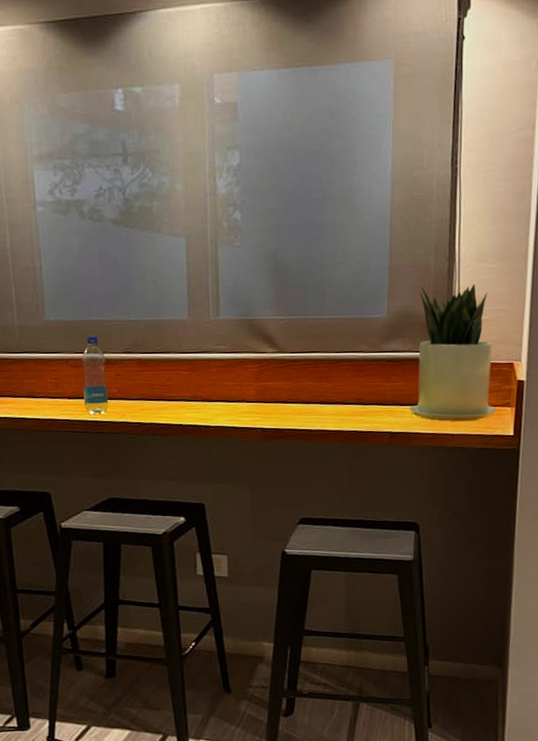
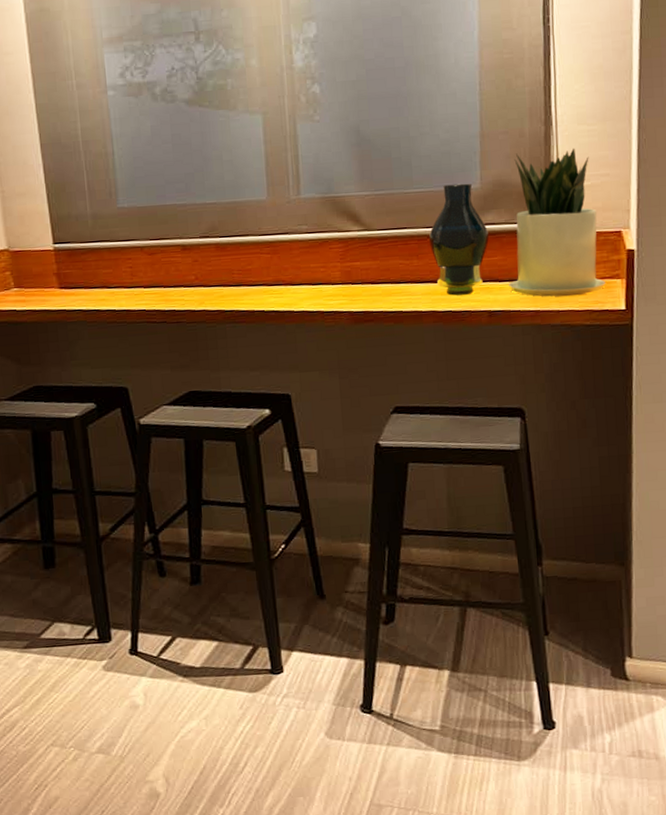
bottle: present [81,335,109,415] -> none [157,220,186,304]
vase: none [338,312,393,417] -> present [428,183,489,296]

